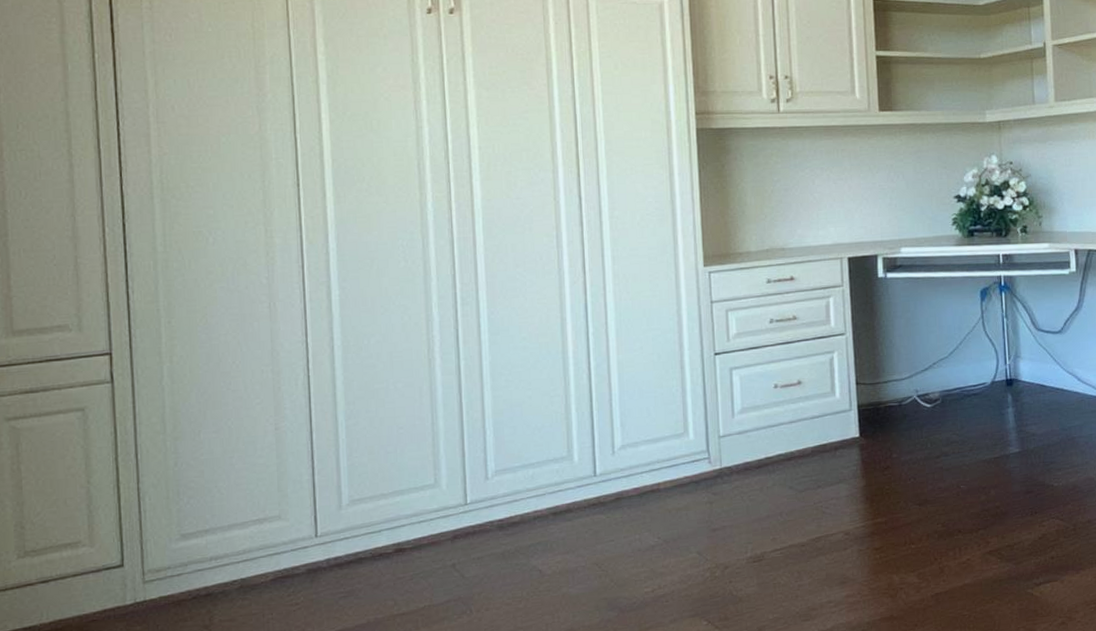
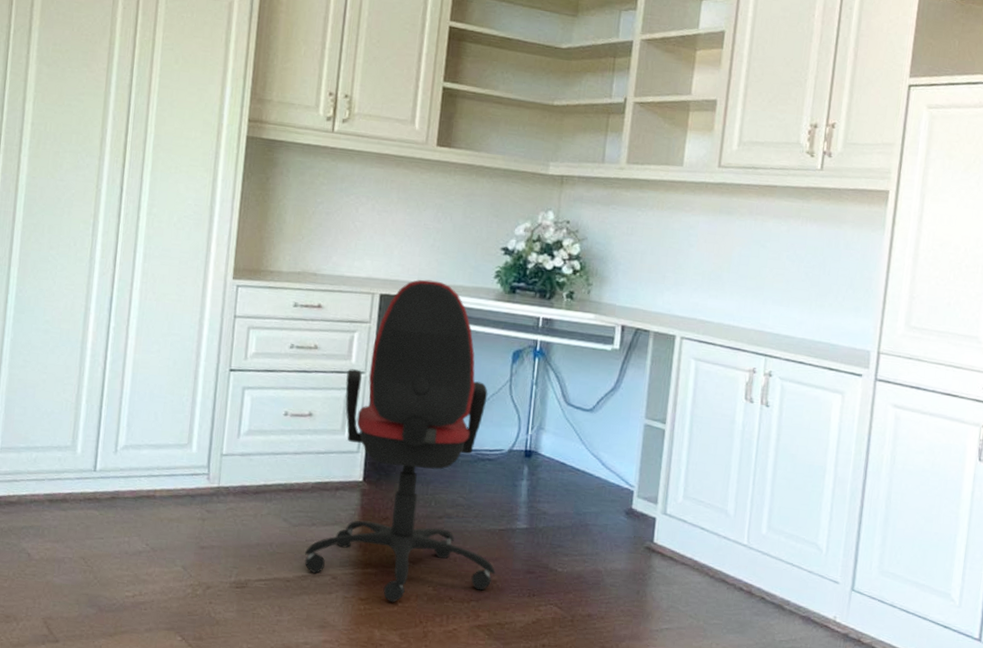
office chair: none [815,236,998,546] -> present [304,279,496,603]

